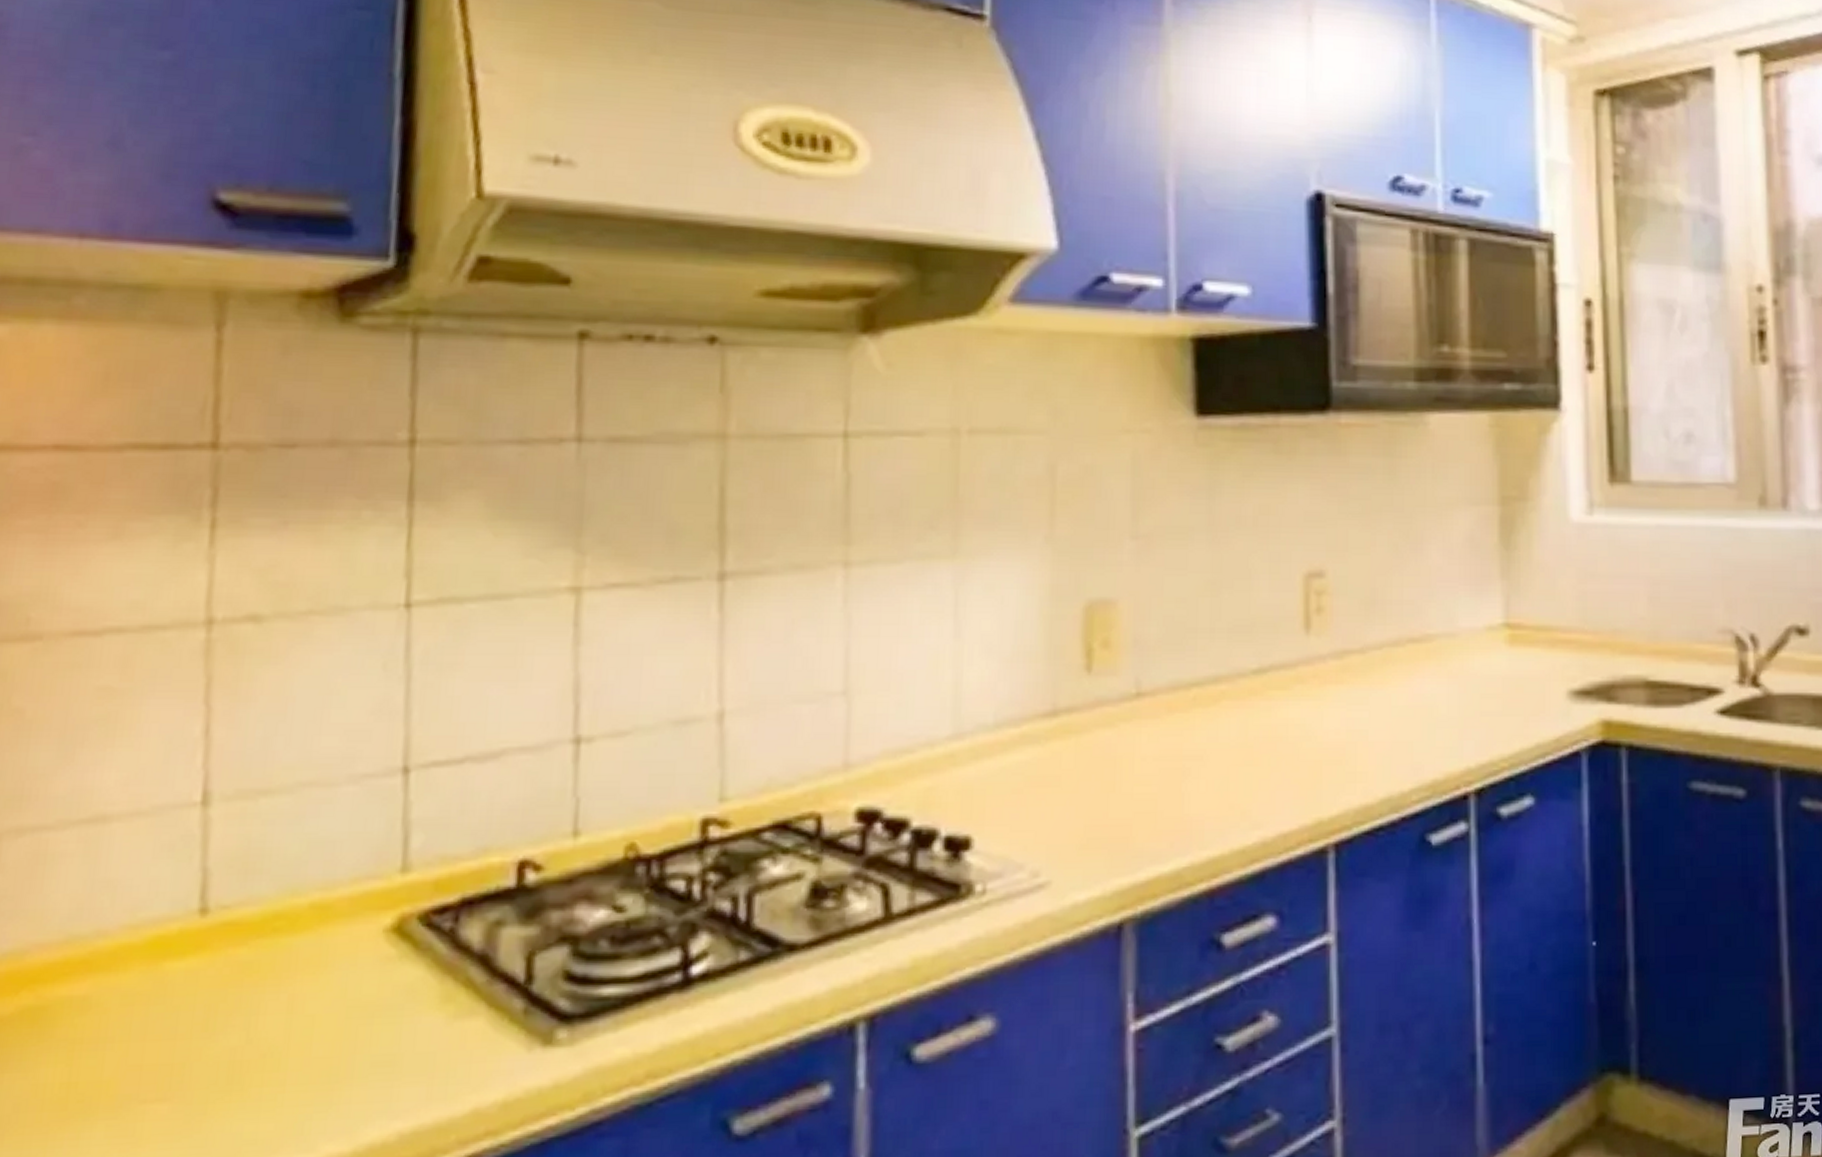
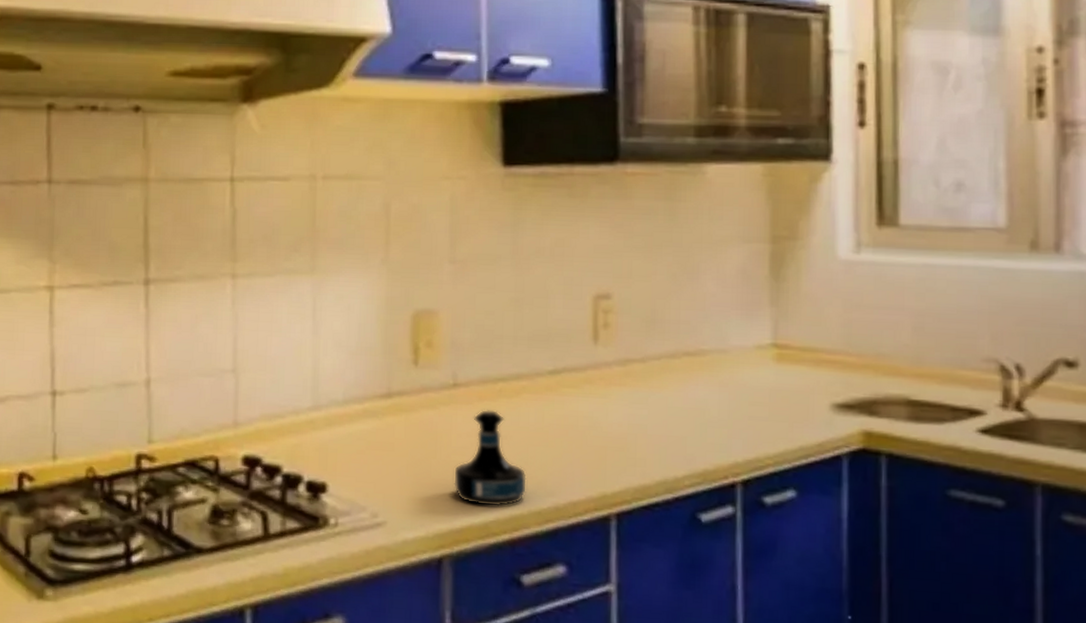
tequila bottle: none [1137,724,1227,848] -> present [454,410,526,507]

